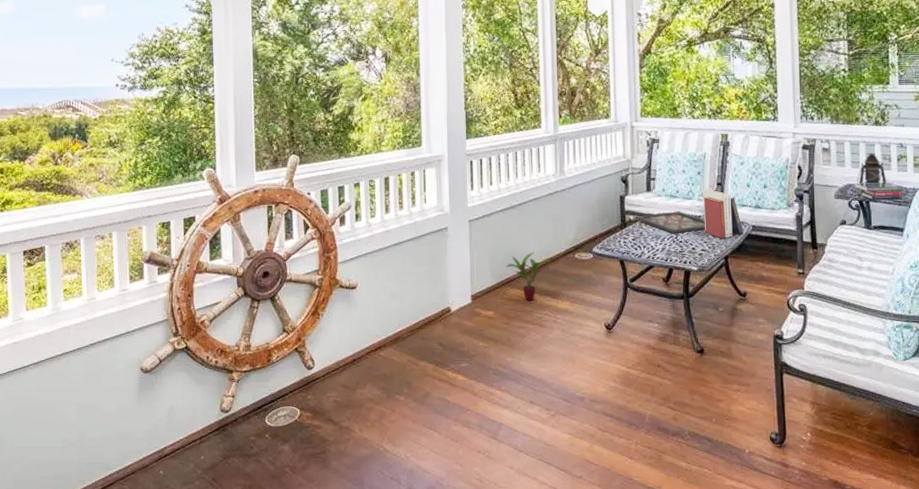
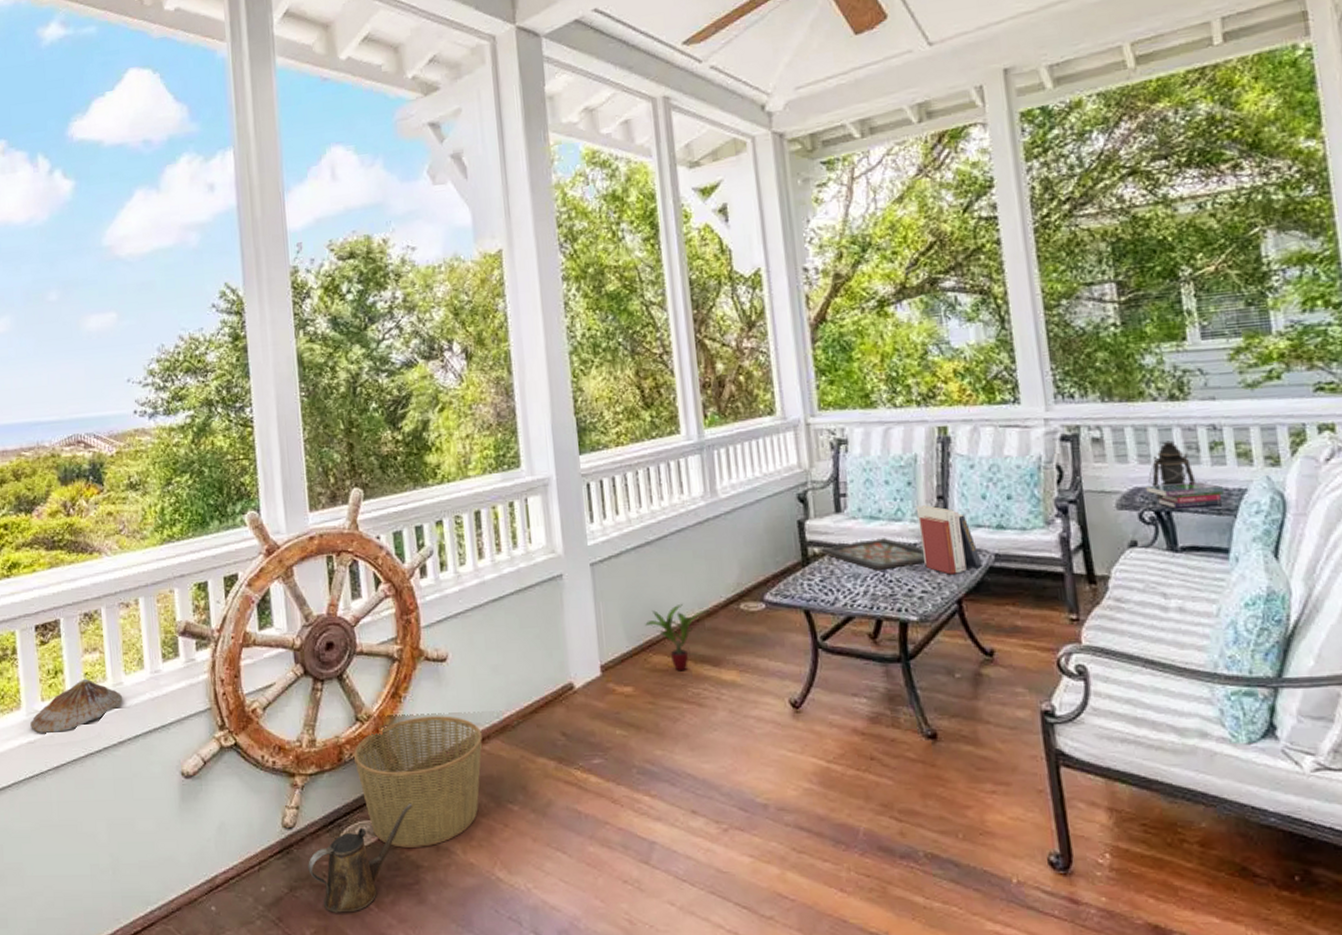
seashell: none [16,294,96,337] -> present [30,678,123,734]
watering can: none [239,394,324,475] -> present [308,804,413,913]
basket: none [279,329,380,427] -> present [353,716,482,848]

